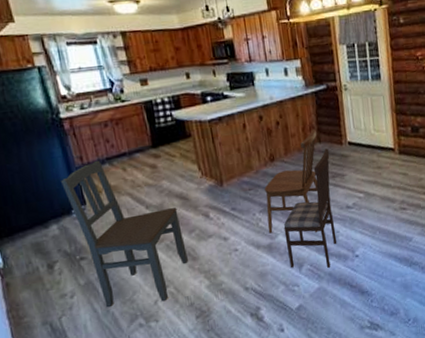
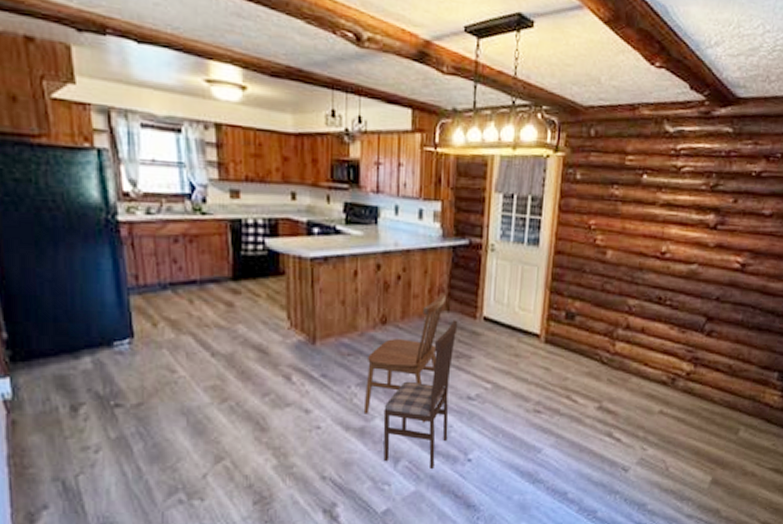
dining chair: present [61,160,188,308] -> none [105,283,255,477]

